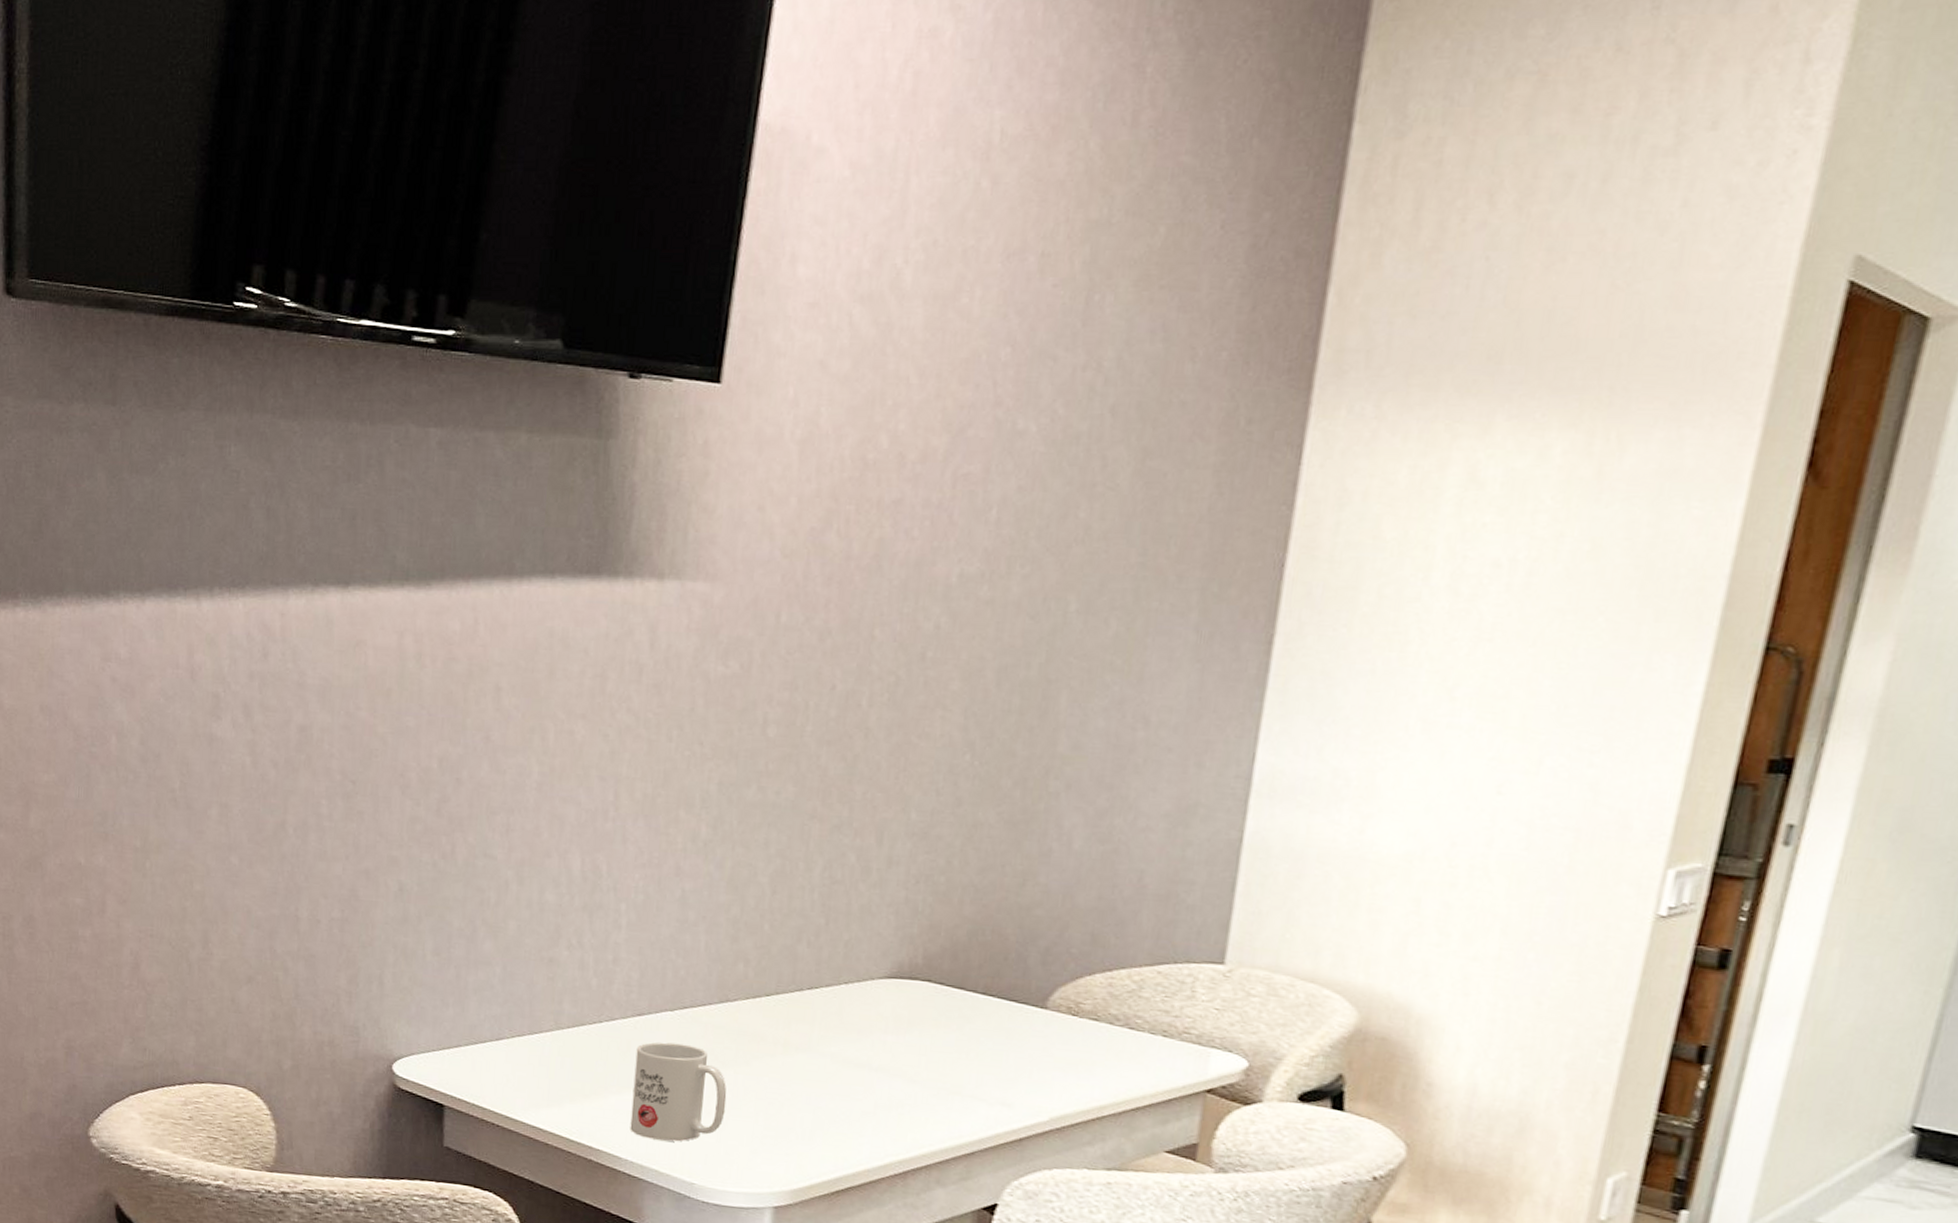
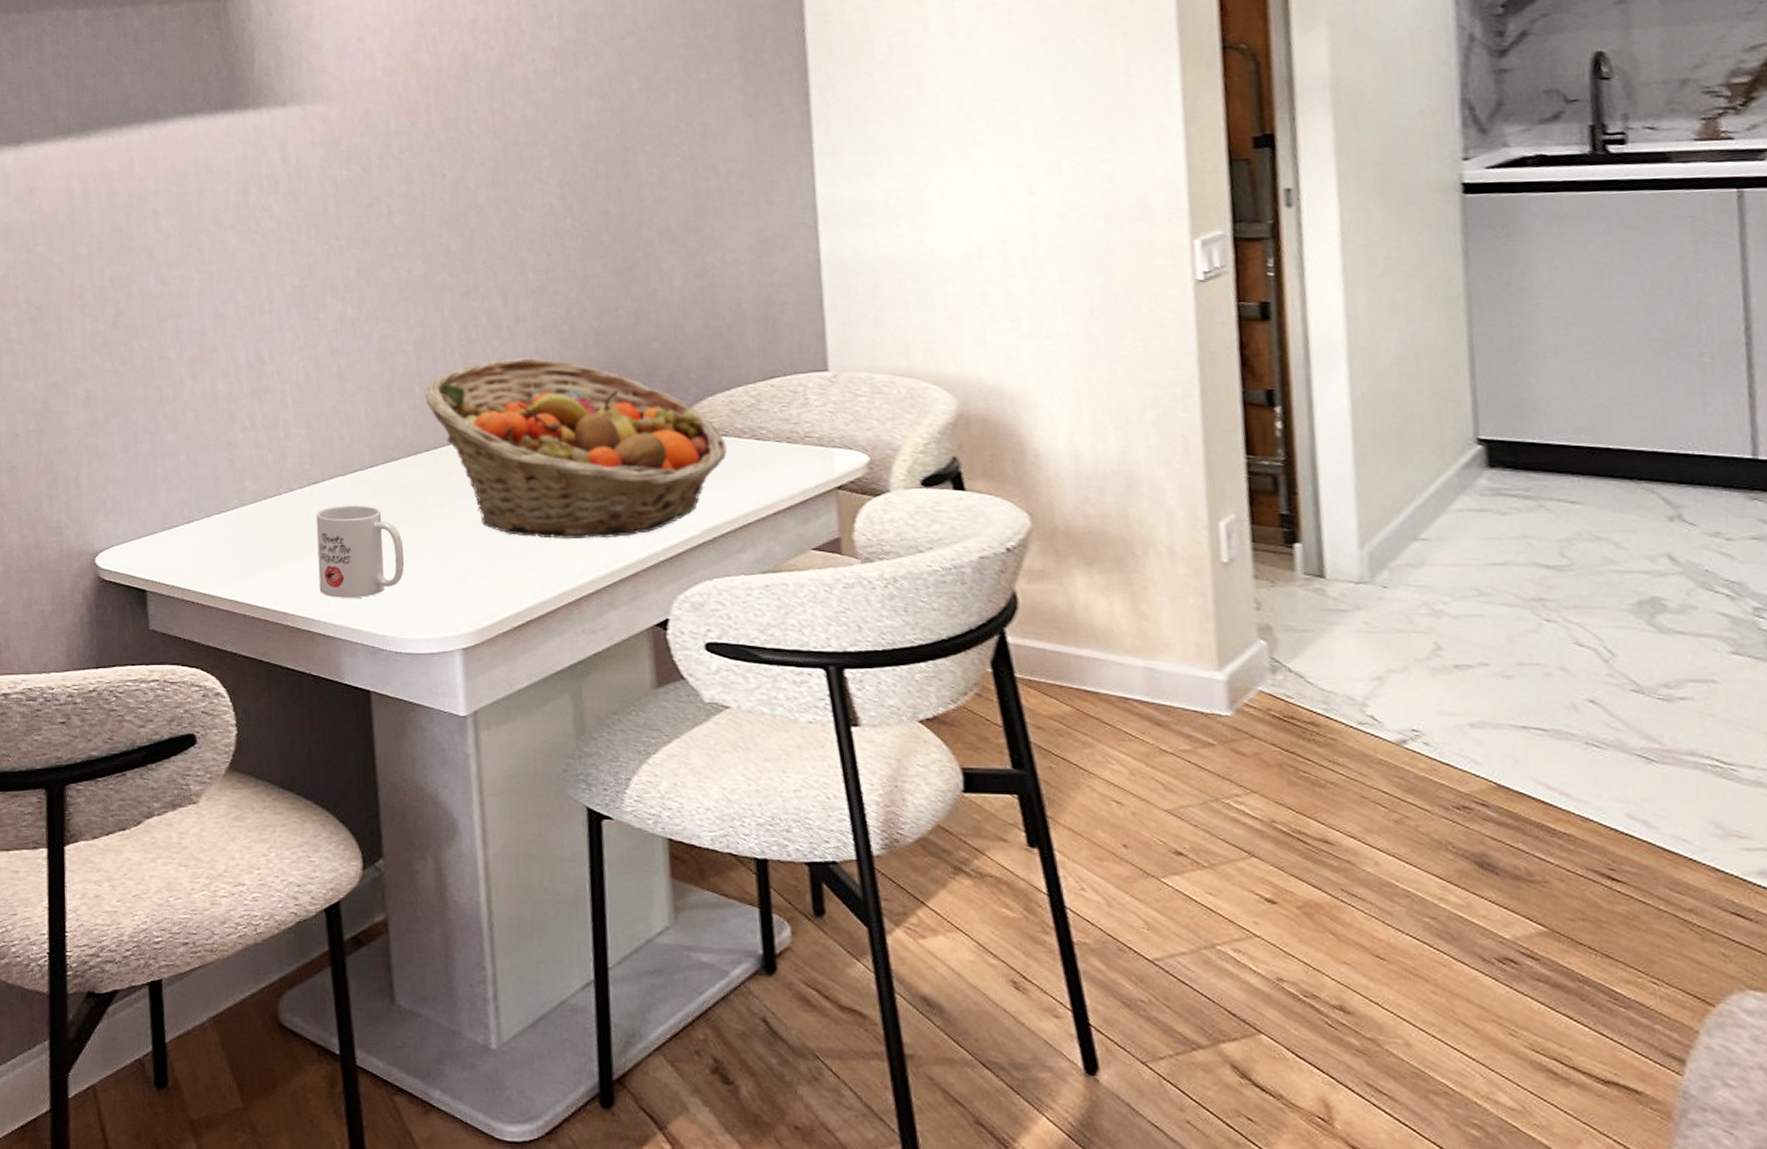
fruit basket: none [774,905,1096,1114] -> present [425,358,727,540]

